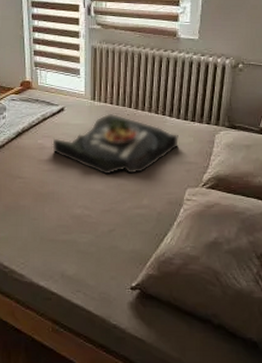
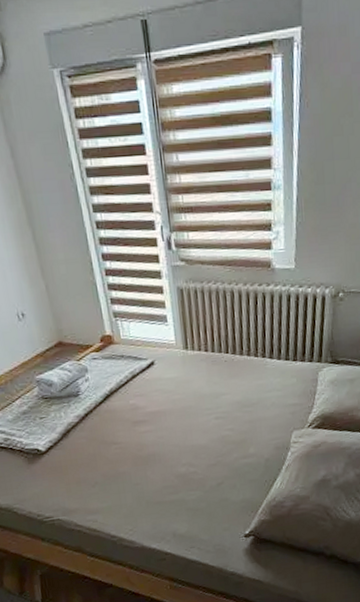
serving tray: present [52,113,179,175] -> none [146,361,282,429]

